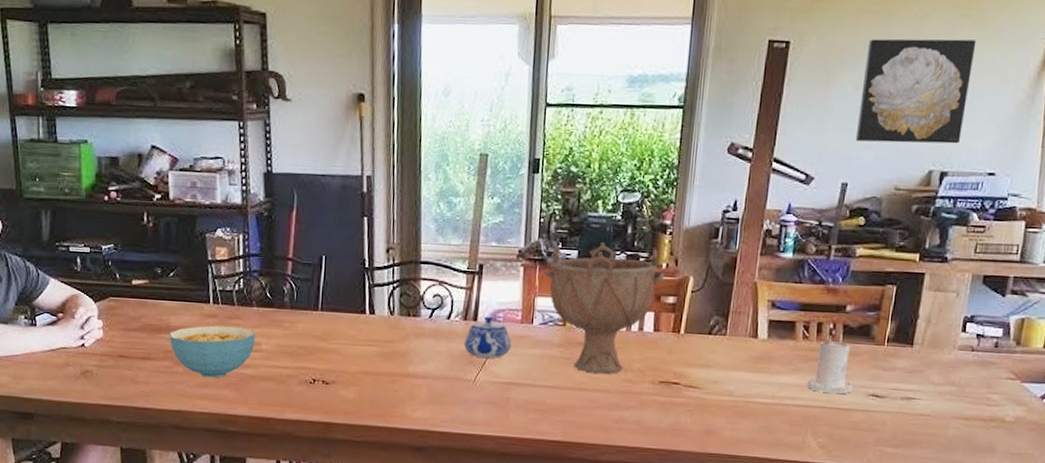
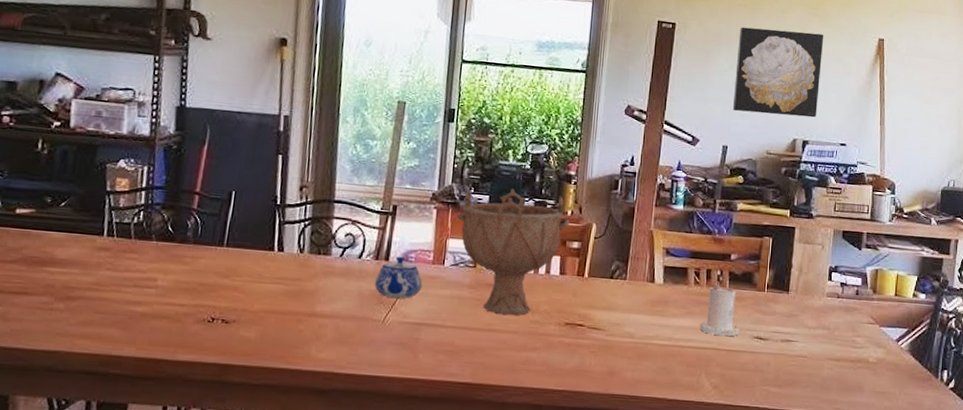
cereal bowl: present [169,325,255,378] -> none [52,259,152,316]

